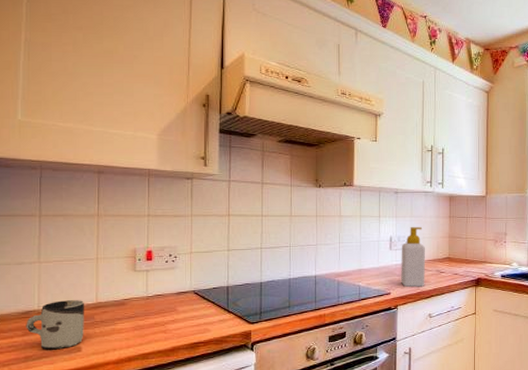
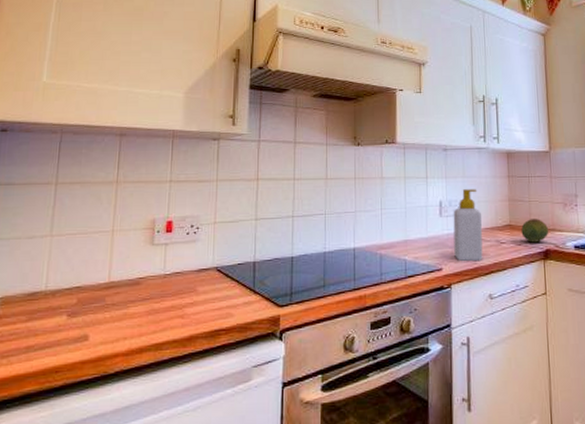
cup: present [26,300,84,350] -> none [30,279,95,339]
fruit: none [458,253,481,272] -> present [521,219,549,243]

